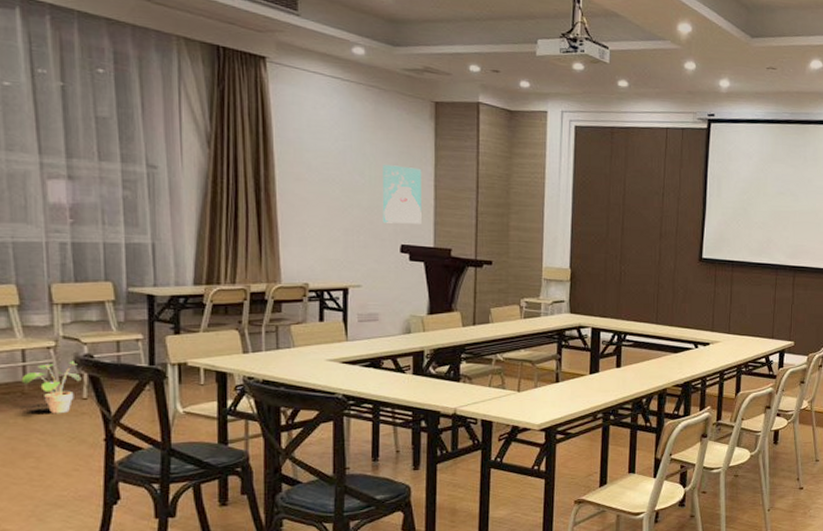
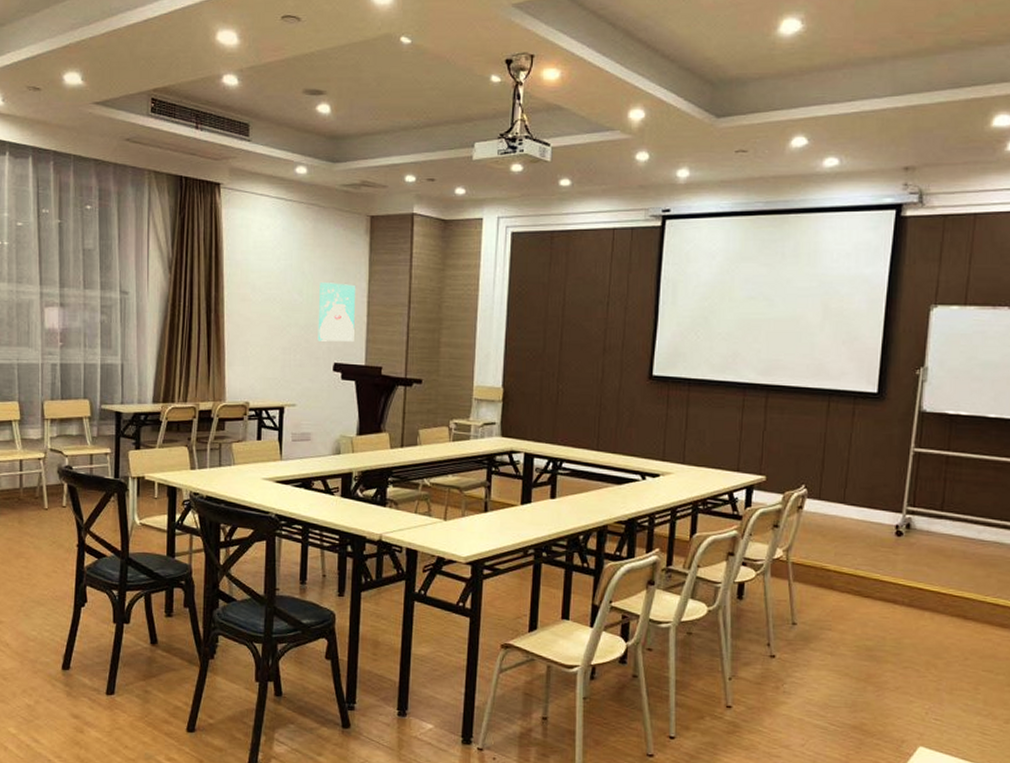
potted plant: present [21,361,82,414] -> none [18,471,62,520]

